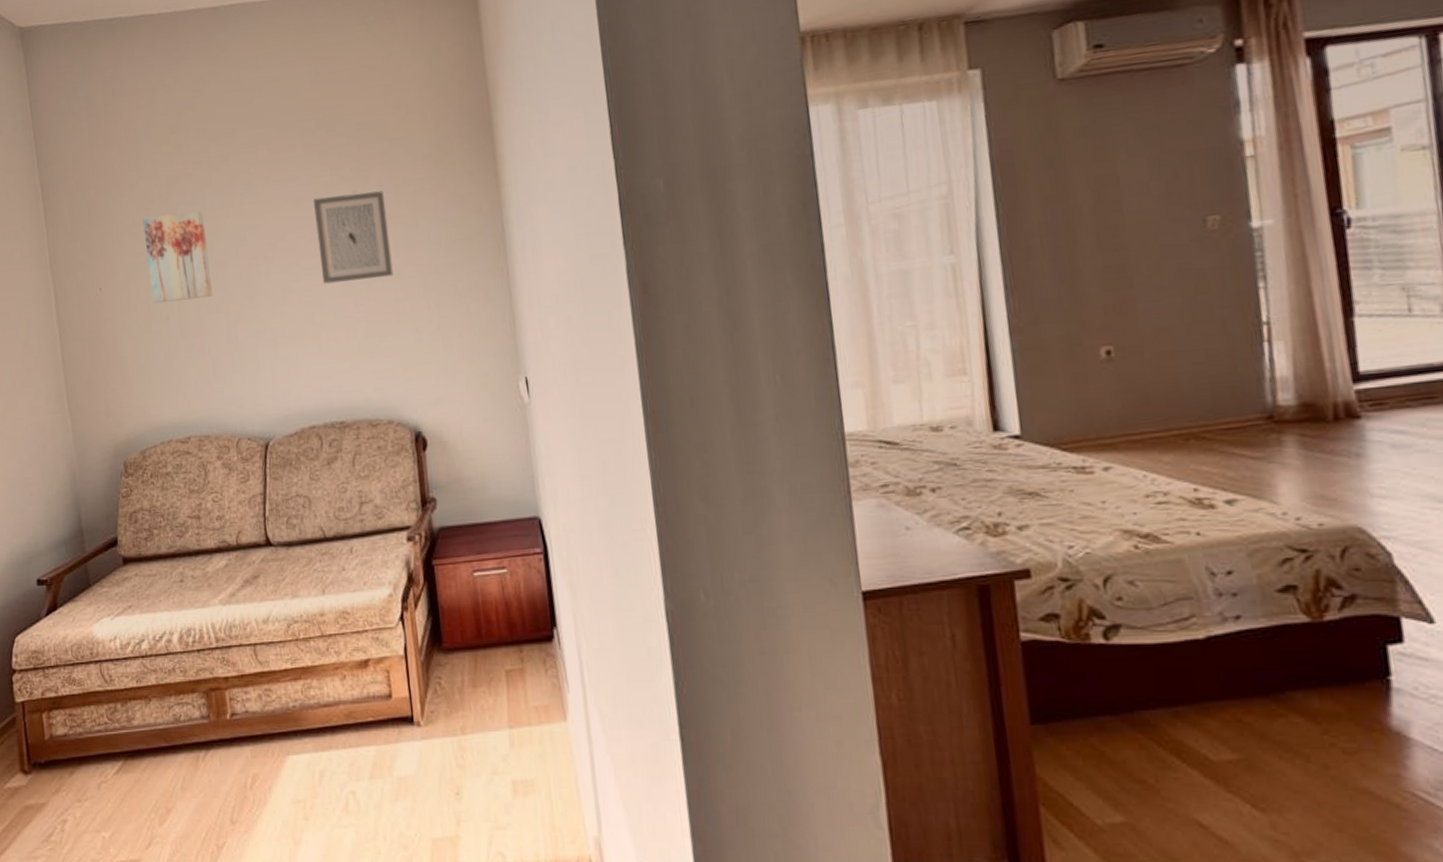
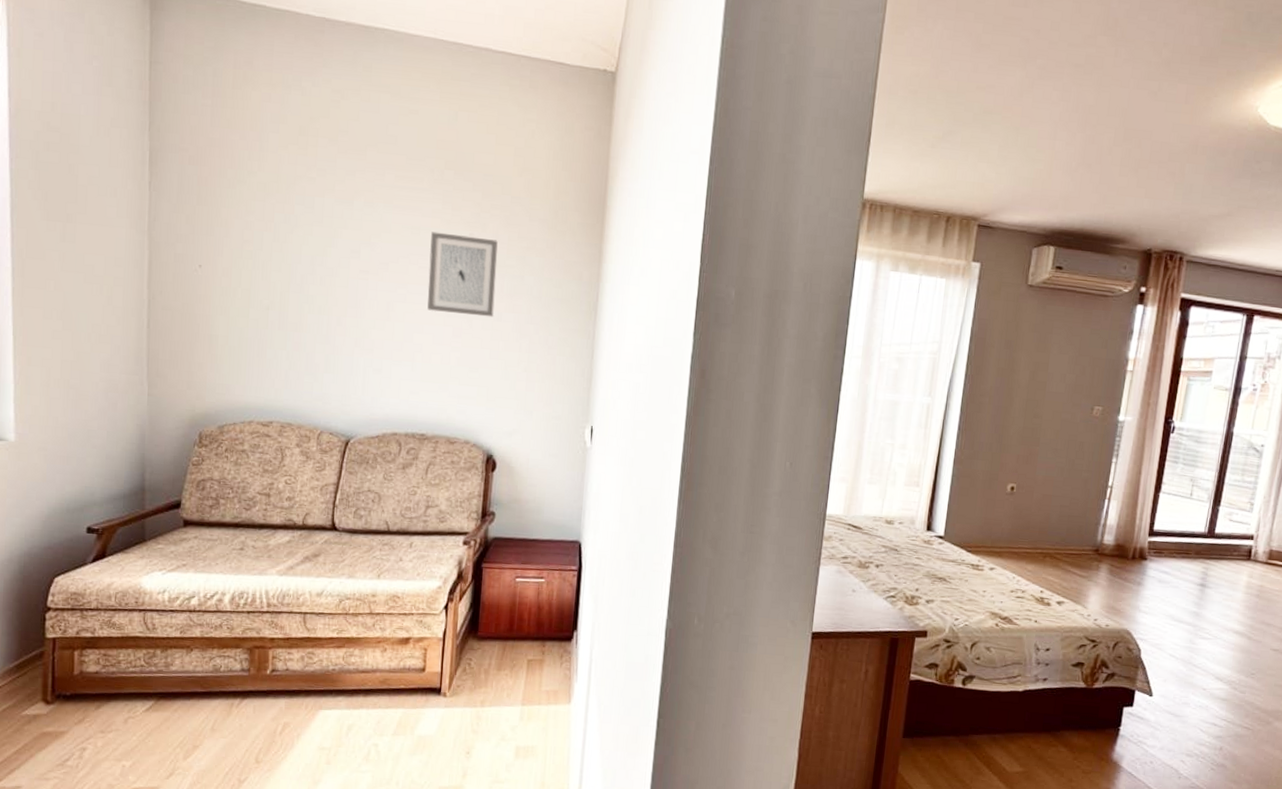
wall art: present [142,211,213,303] -> none [254,207,320,298]

